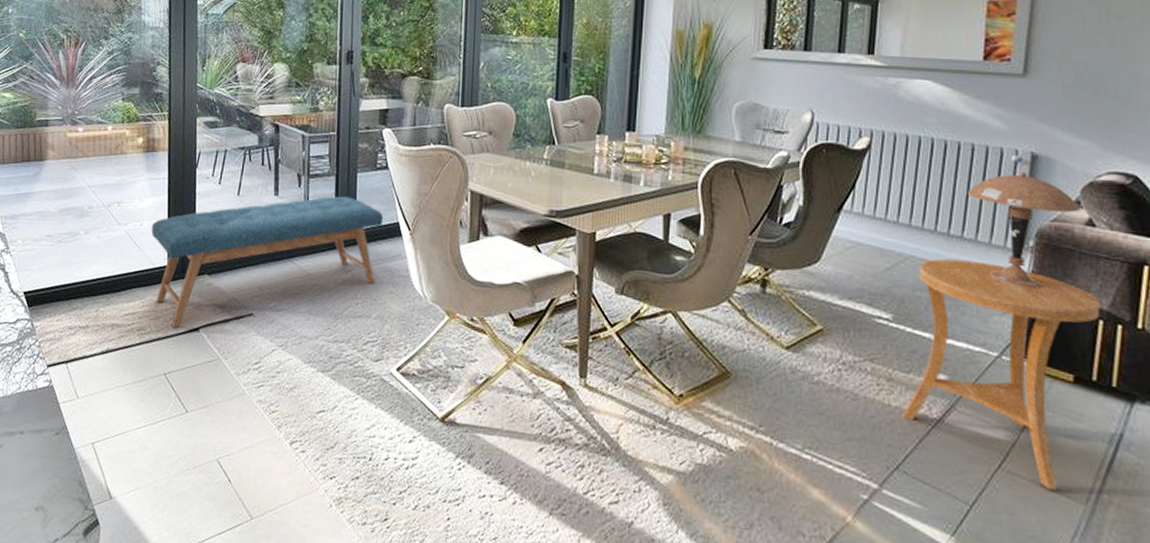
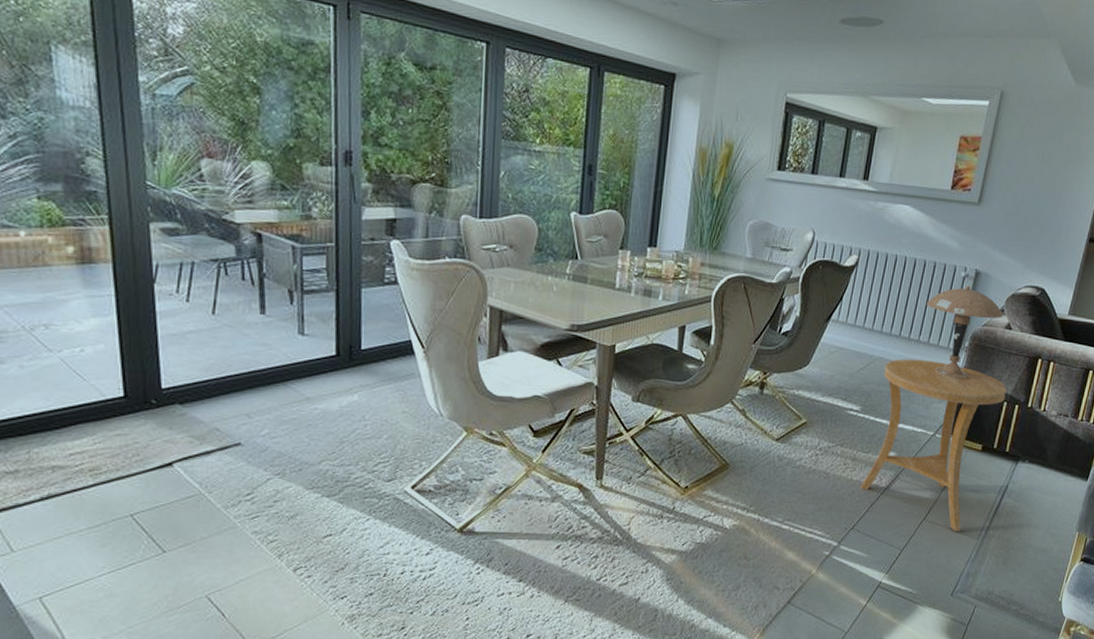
bench: present [151,196,383,327] -> none [96,313,393,463]

